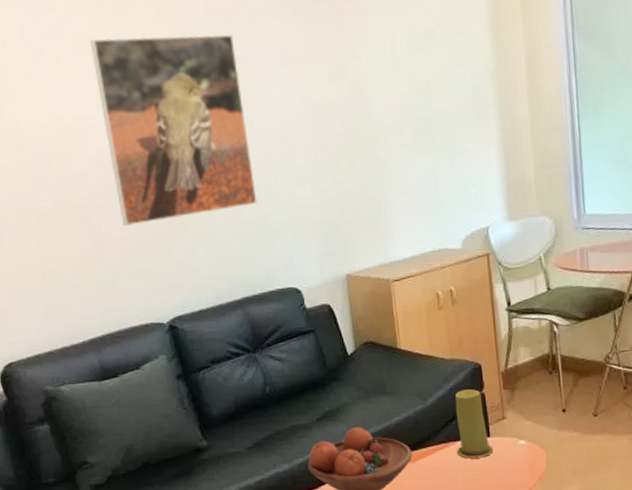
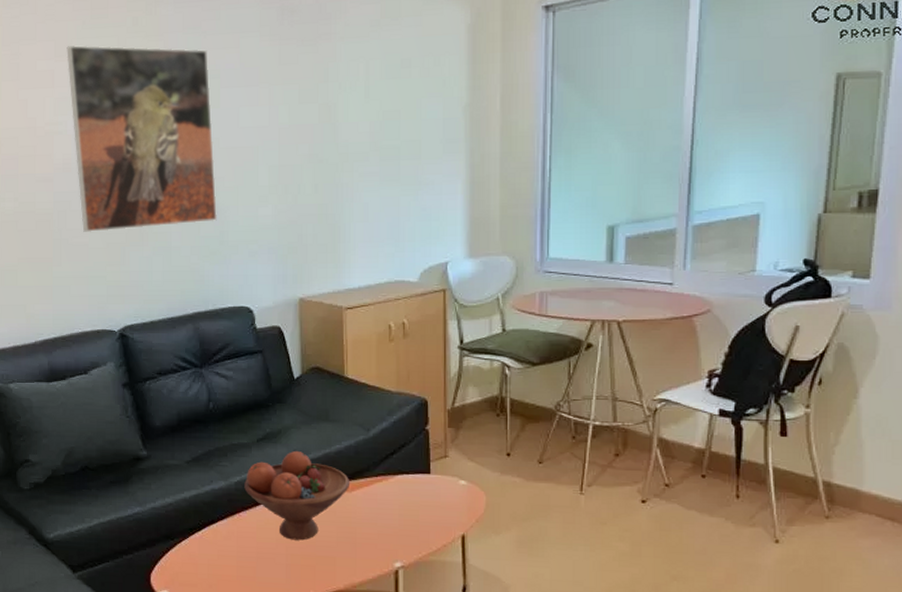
candle: present [455,389,494,459] -> none [394,424,433,494]

